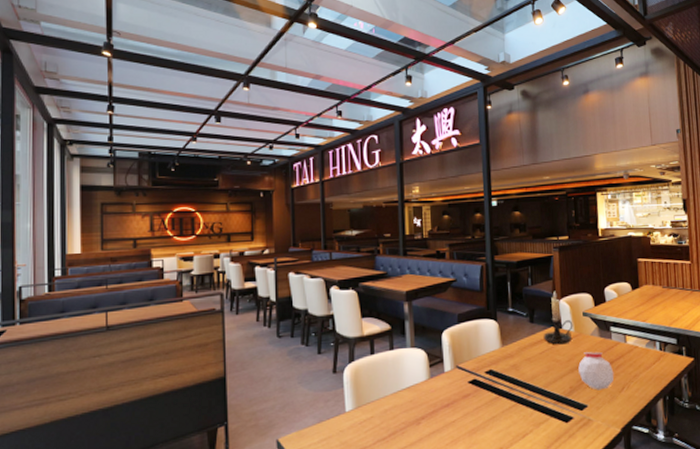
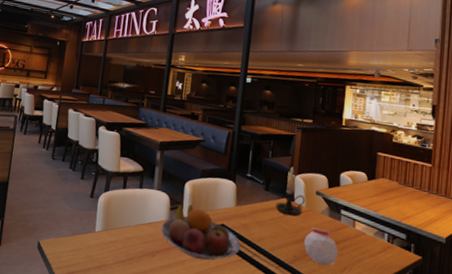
fruit bowl: none [422,356,513,416] -> present [160,203,241,261]

